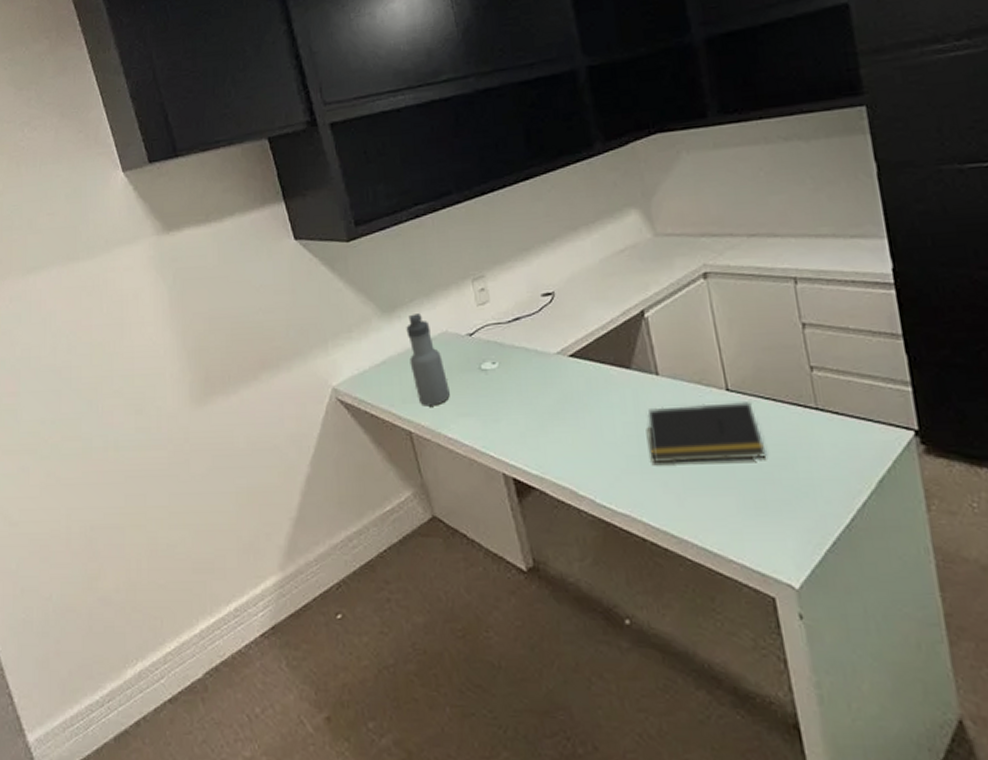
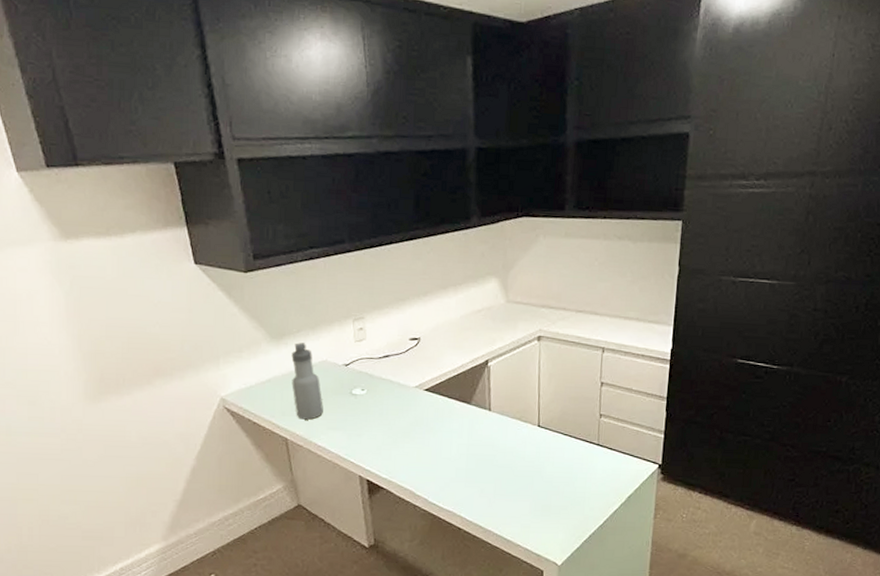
notepad: present [647,402,767,464] -> none [475,435,558,477]

